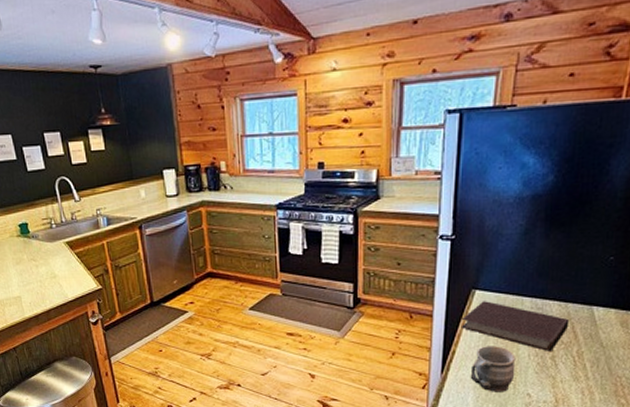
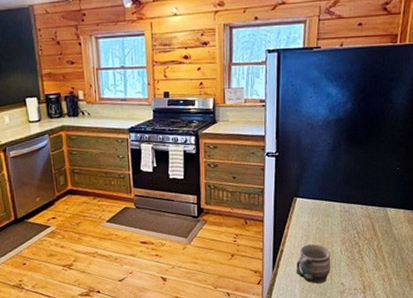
notebook: present [461,301,570,351] -> none [286,207,370,247]

